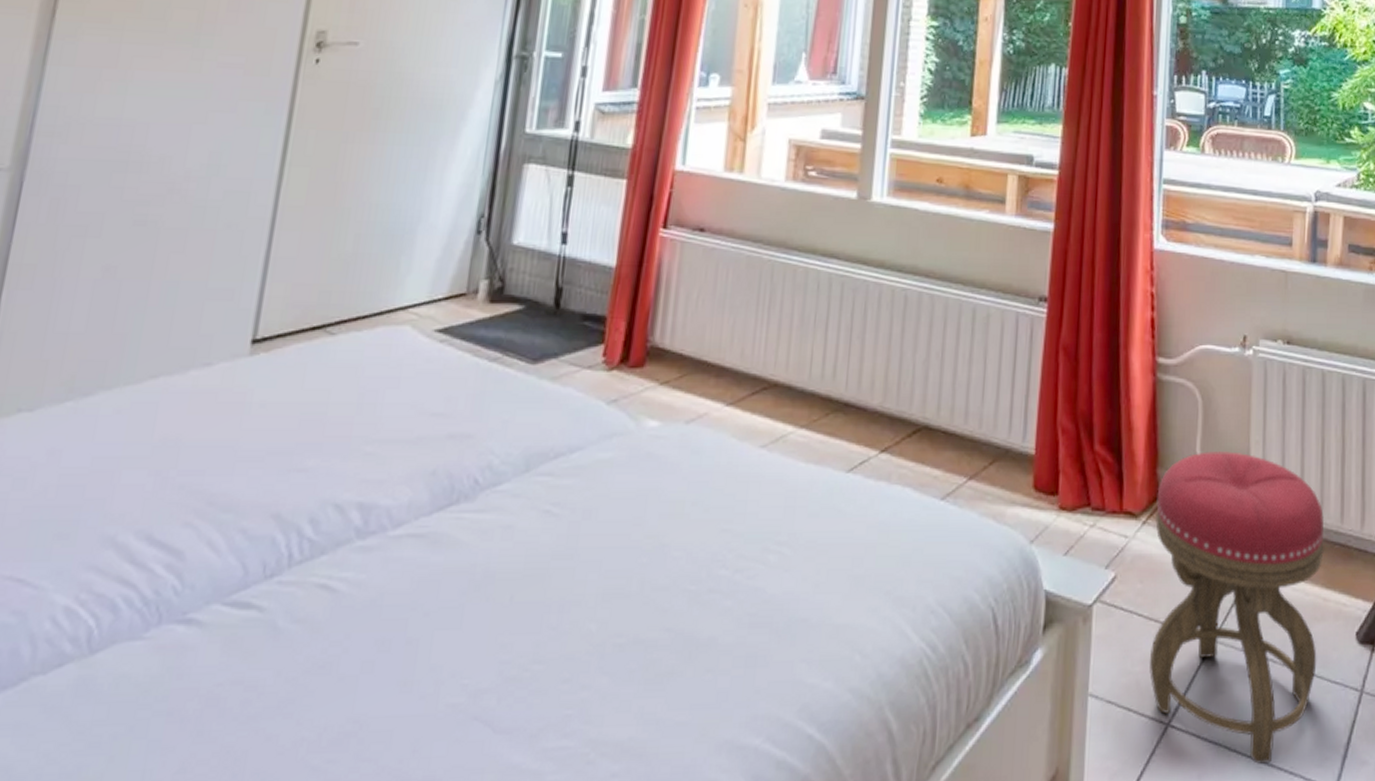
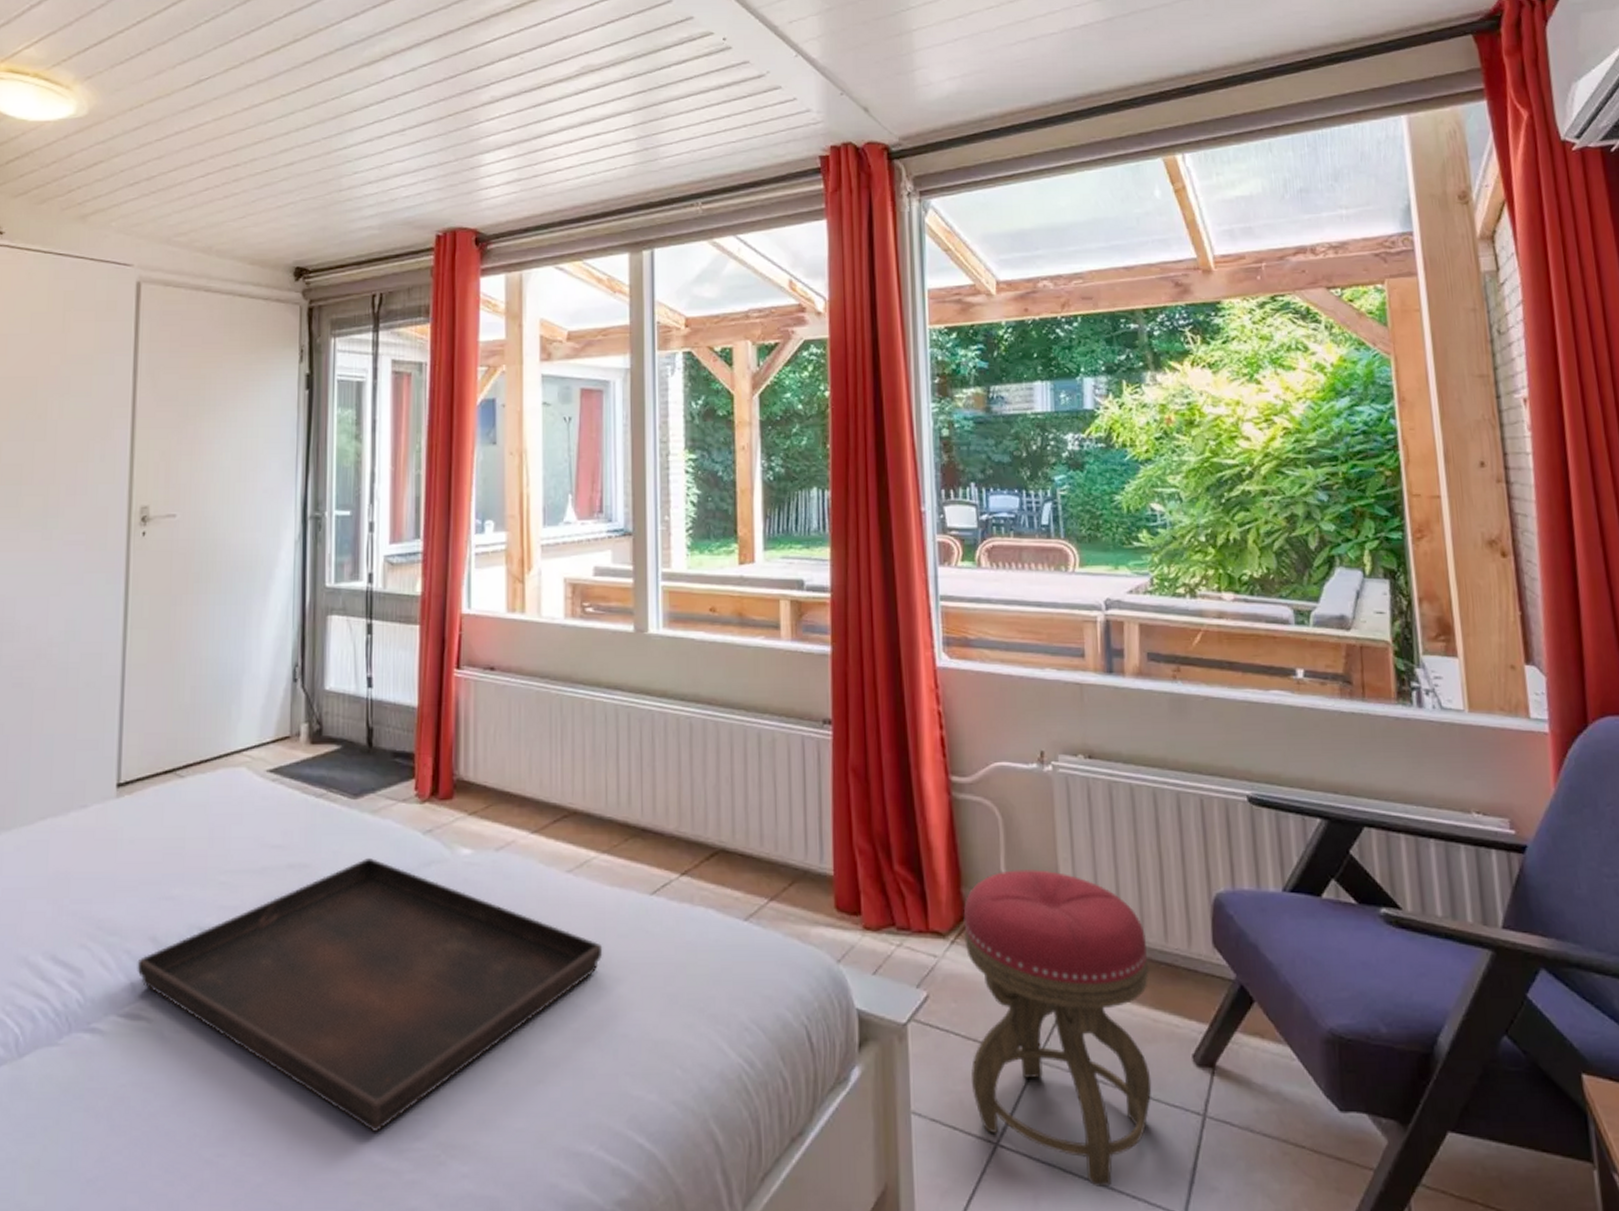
serving tray: none [252,429,791,731] -> present [137,858,603,1133]

